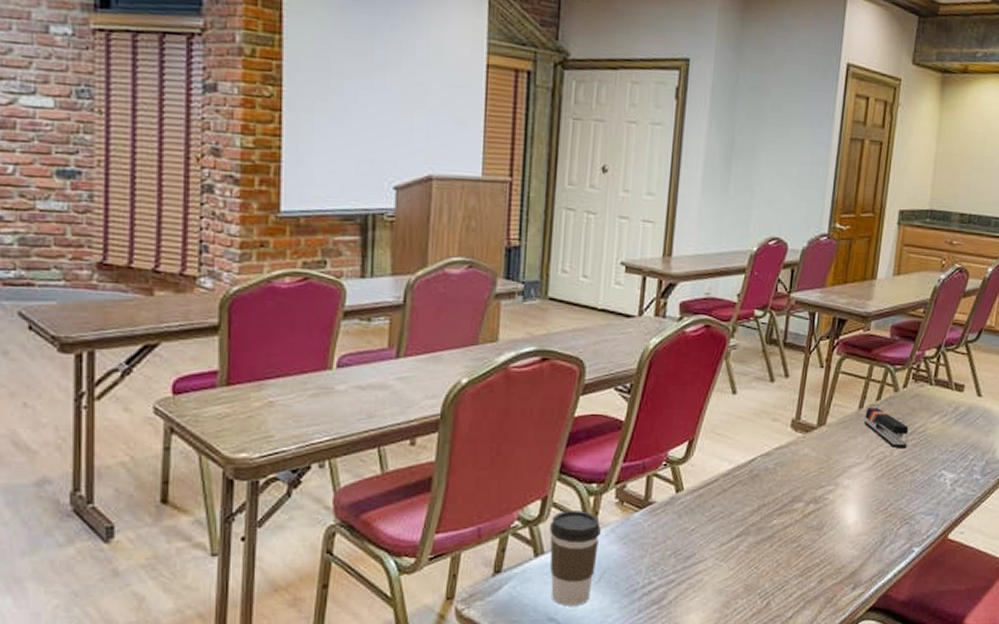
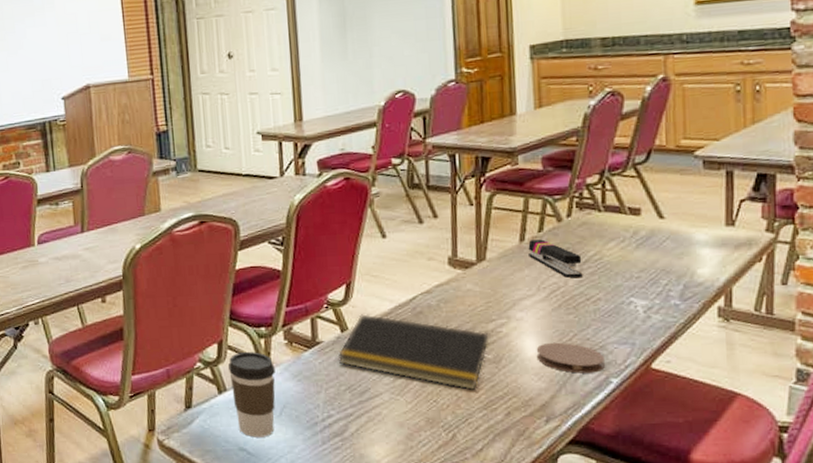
notepad: none [668,474,818,558] -> present [337,314,491,391]
coaster: none [854,511,912,542] -> present [536,342,605,374]

